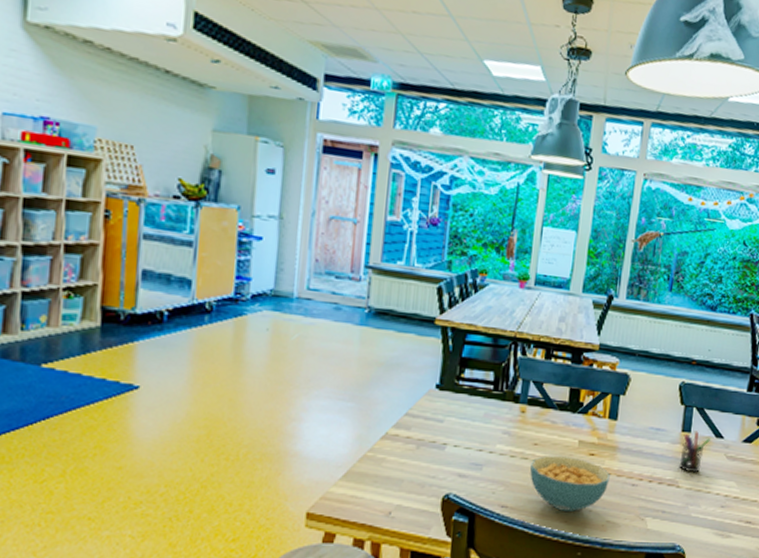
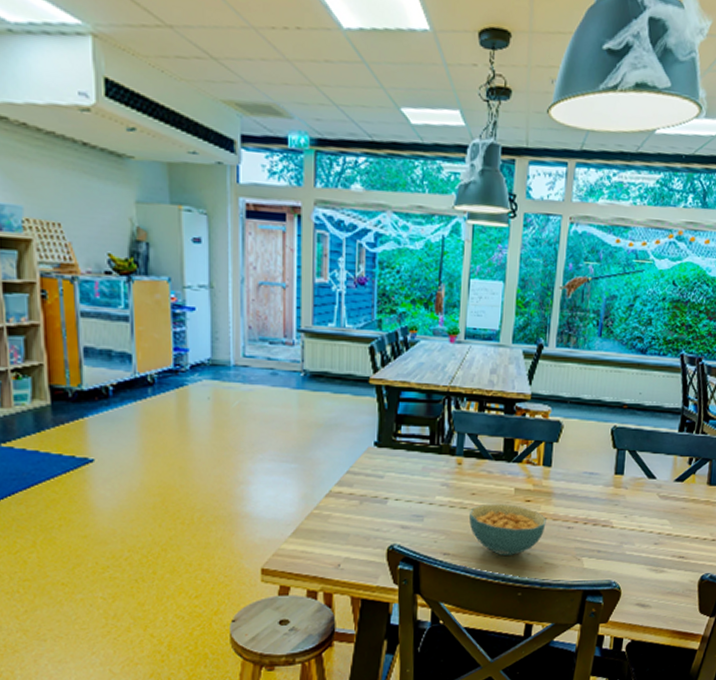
pen holder: present [679,431,710,473] -> none [613,473,643,513]

